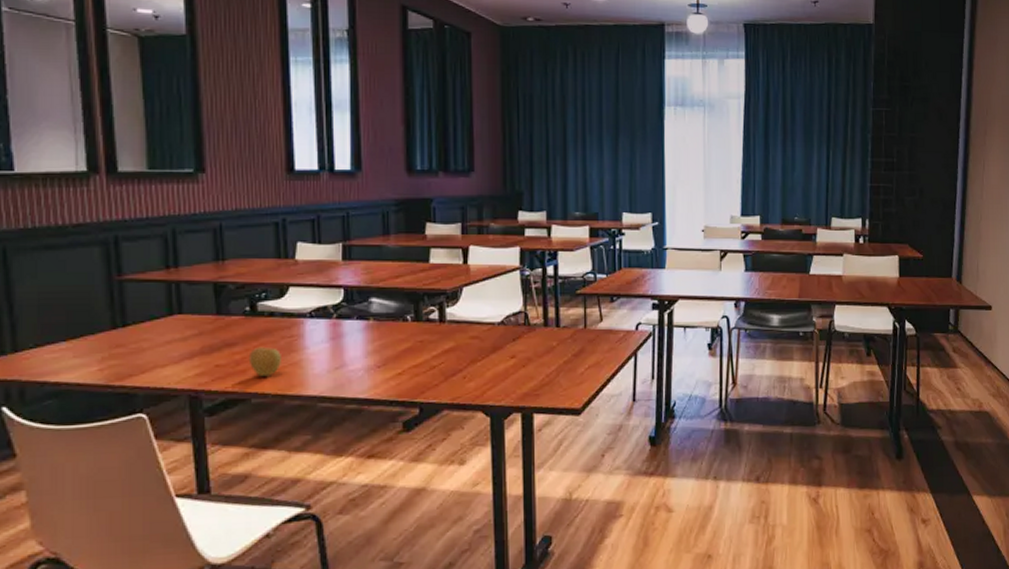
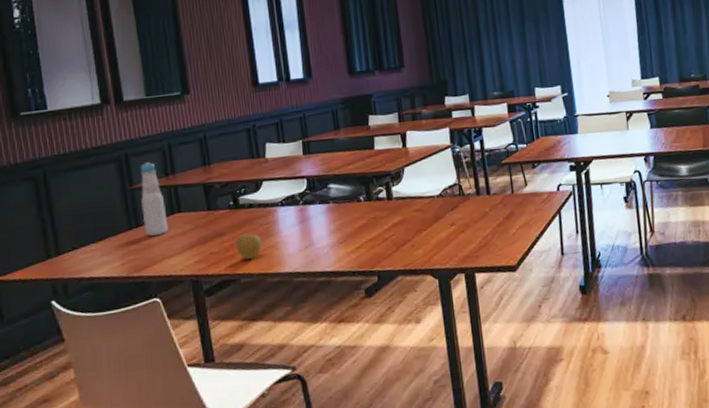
bottle: none [131,250,164,339] -> present [140,162,168,236]

